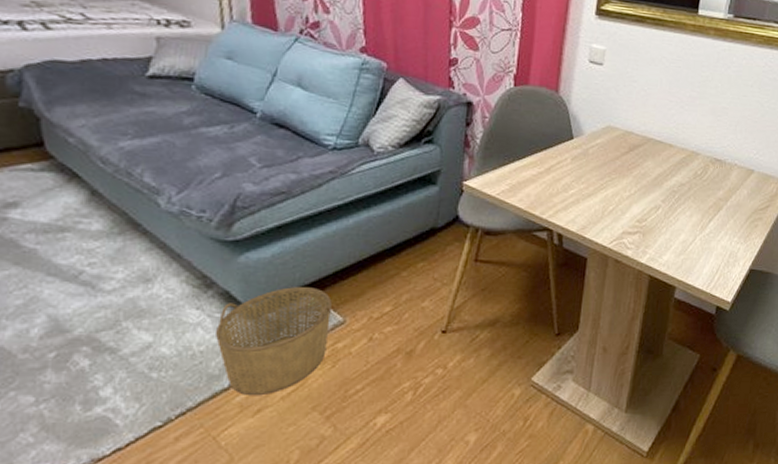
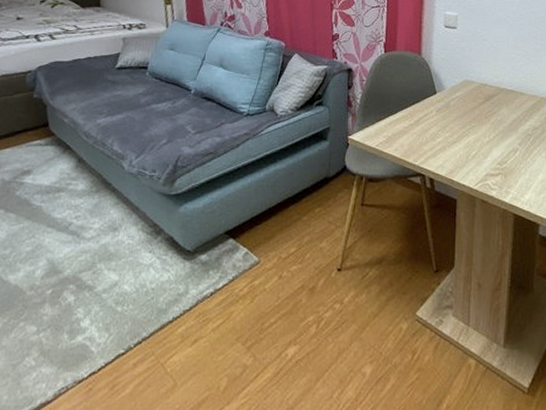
basket: present [214,287,332,395] -> none [162,232,249,327]

